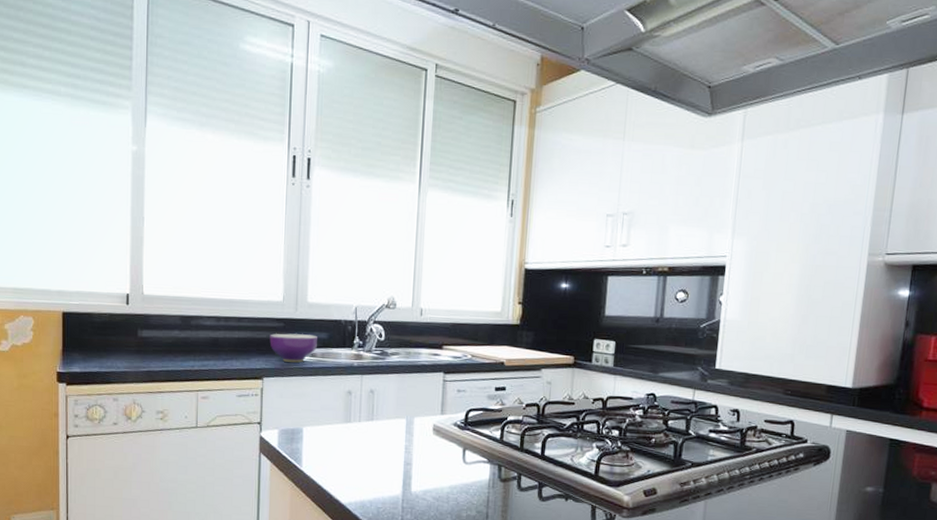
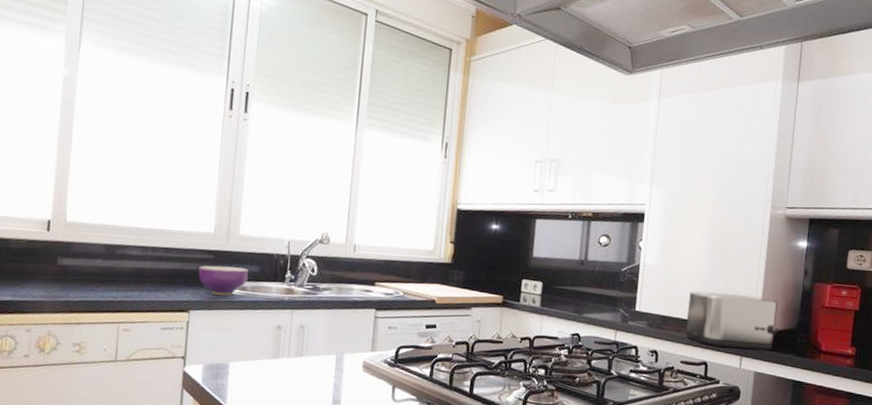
toaster: none [770,346,875,409] -> present [686,291,778,351]

